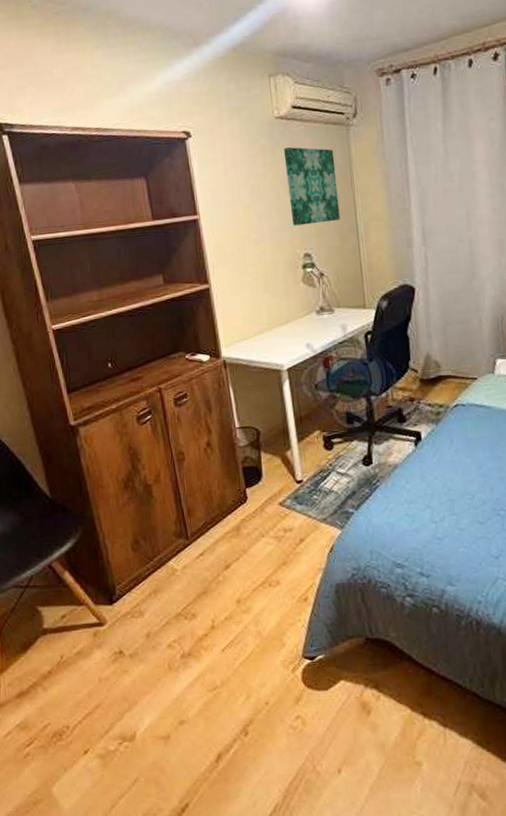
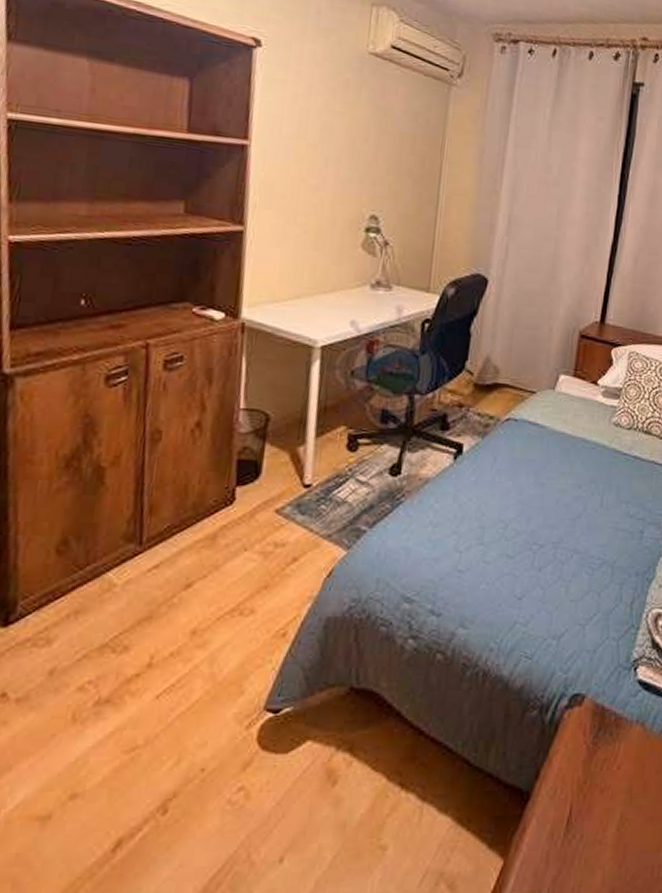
wall art: present [283,146,341,226] -> none [364,89,429,186]

